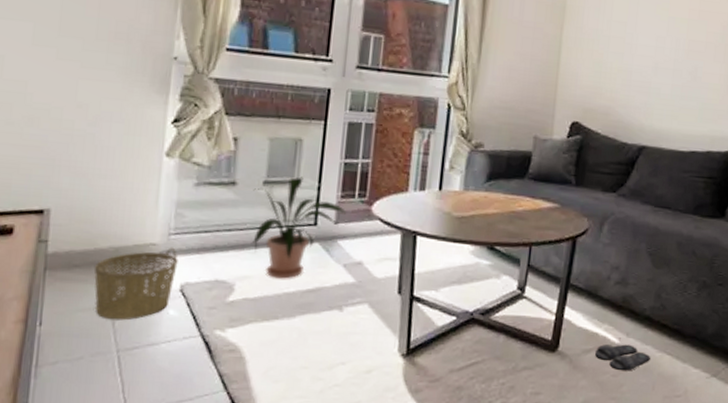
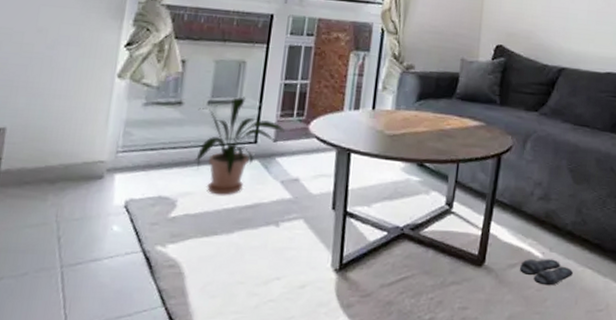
basket: present [94,247,178,320] -> none [42,164,125,236]

